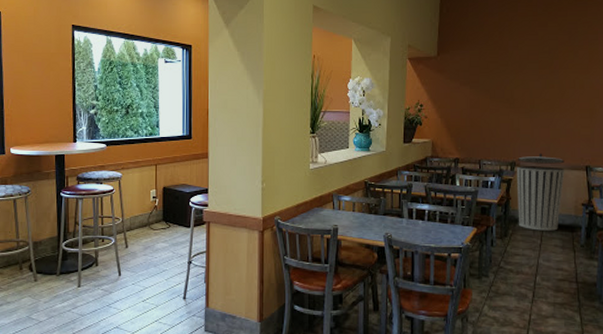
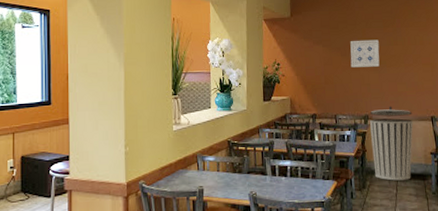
wall art: none [500,82,533,111] -> present [350,39,380,67]

